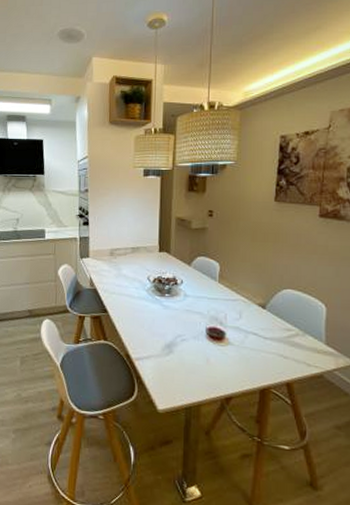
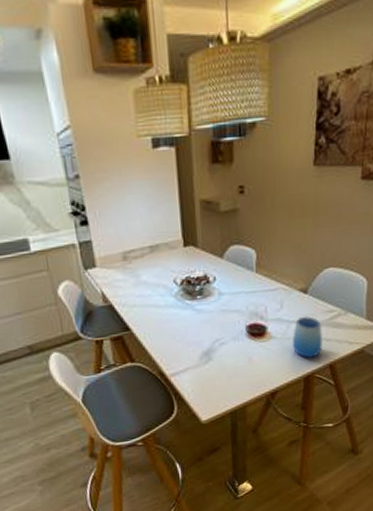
cup: none [249,330,279,372] -> present [292,316,322,358]

